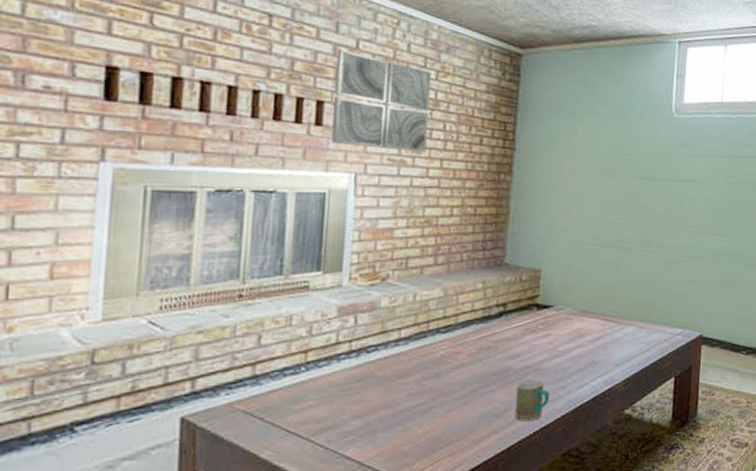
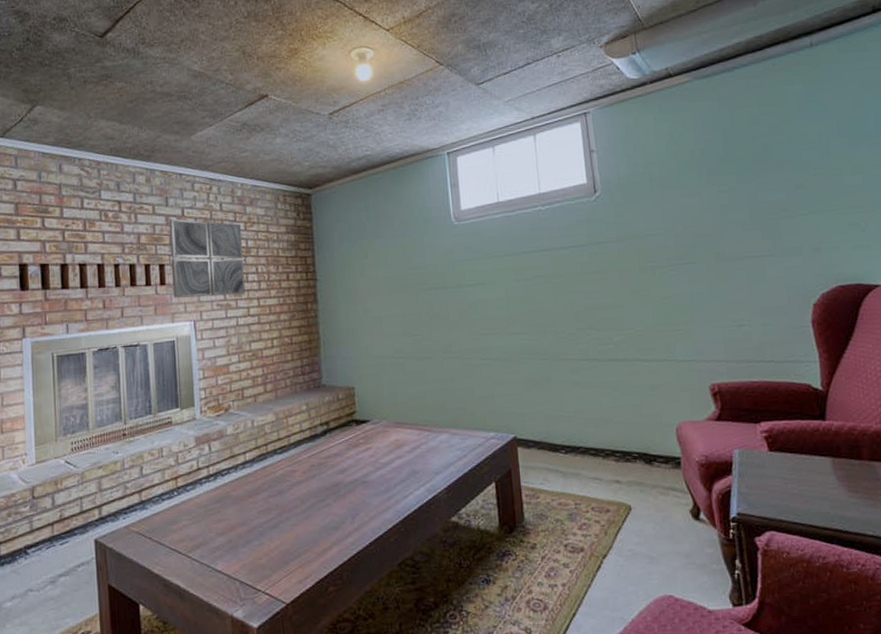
mug: present [514,378,550,422] -> none [348,491,380,533]

